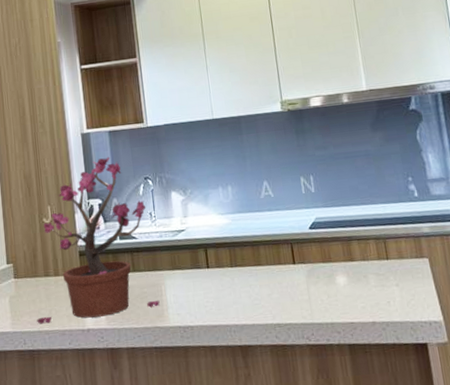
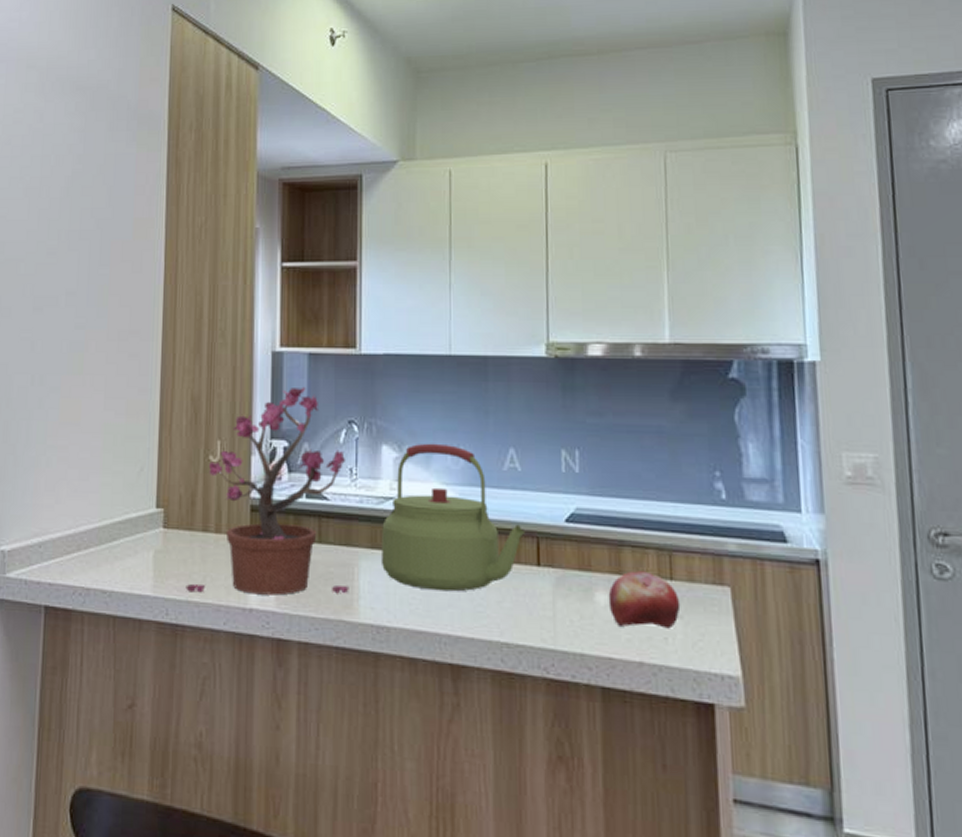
kettle: none [178,185,282,294] -> present [380,443,526,592]
fruit: none [345,256,396,298] -> present [608,571,681,629]

